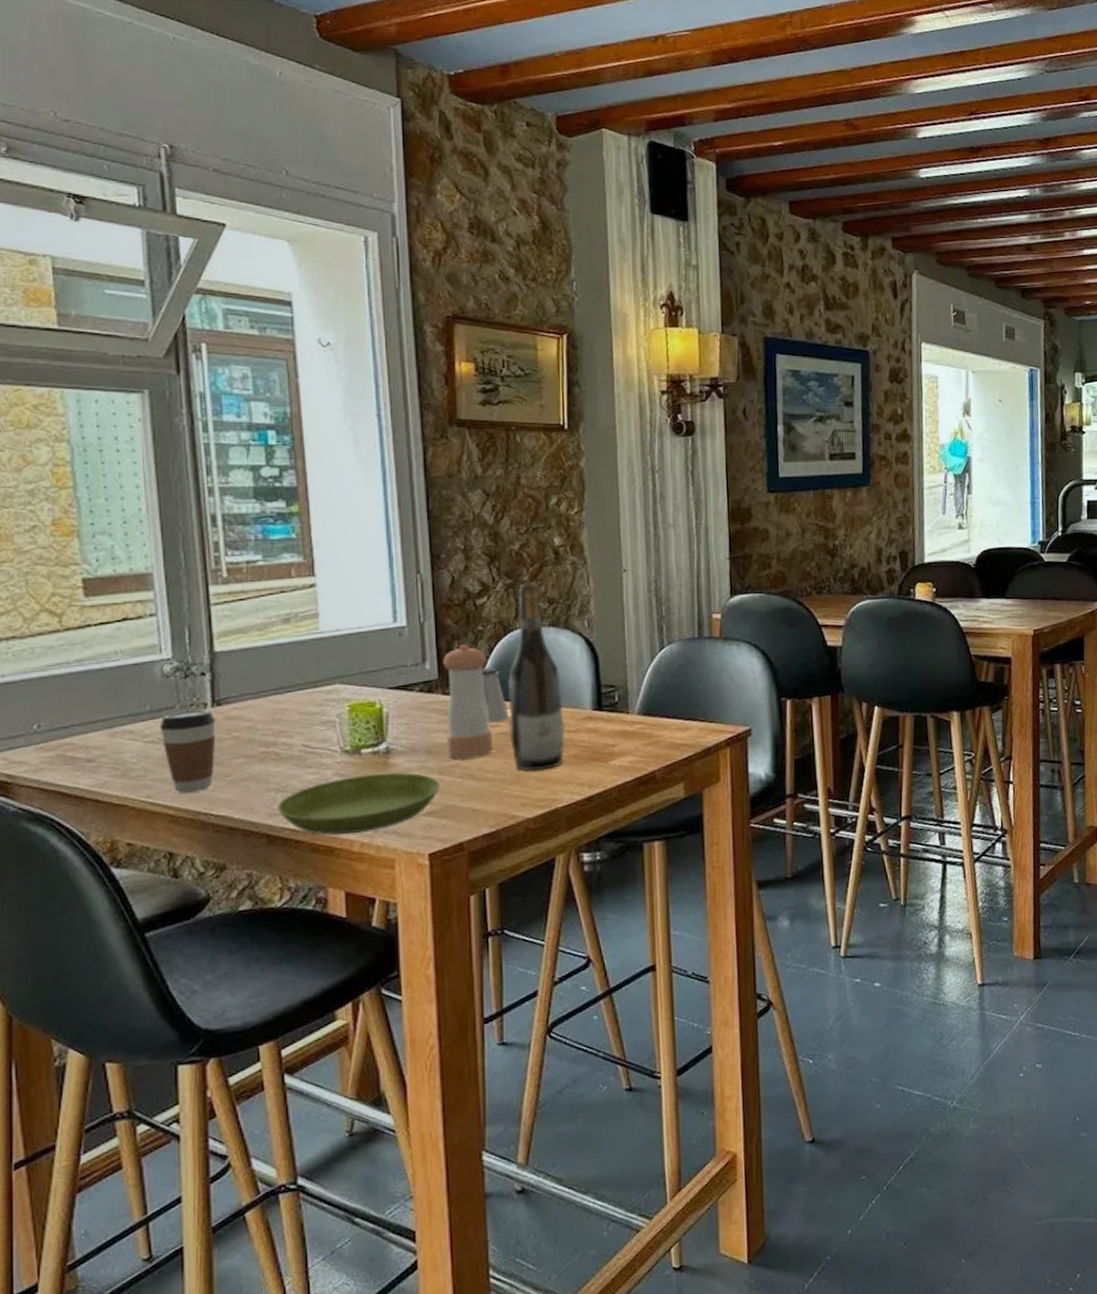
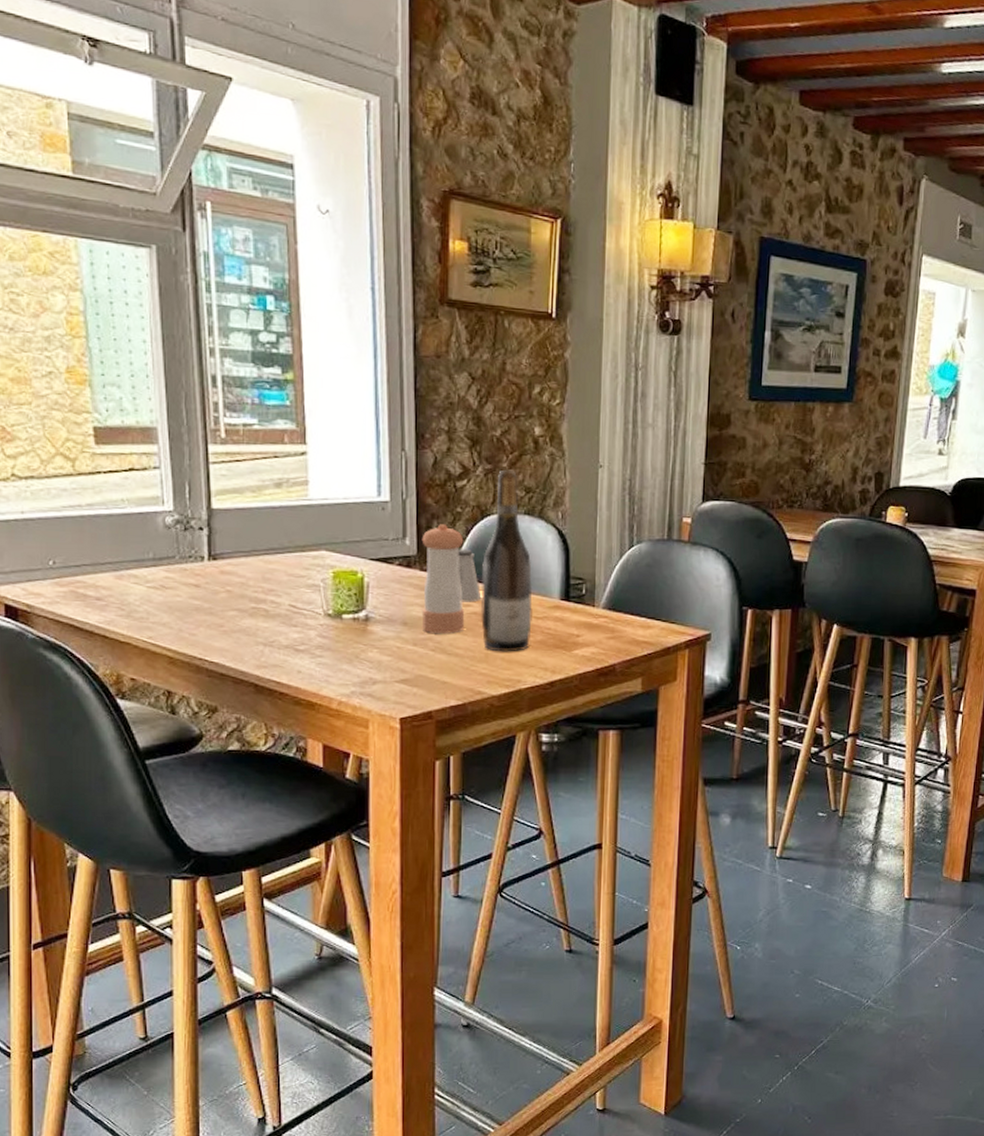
coffee cup: present [159,709,216,793] -> none [161,561,212,638]
saucer: present [278,773,440,835] -> none [265,638,414,692]

